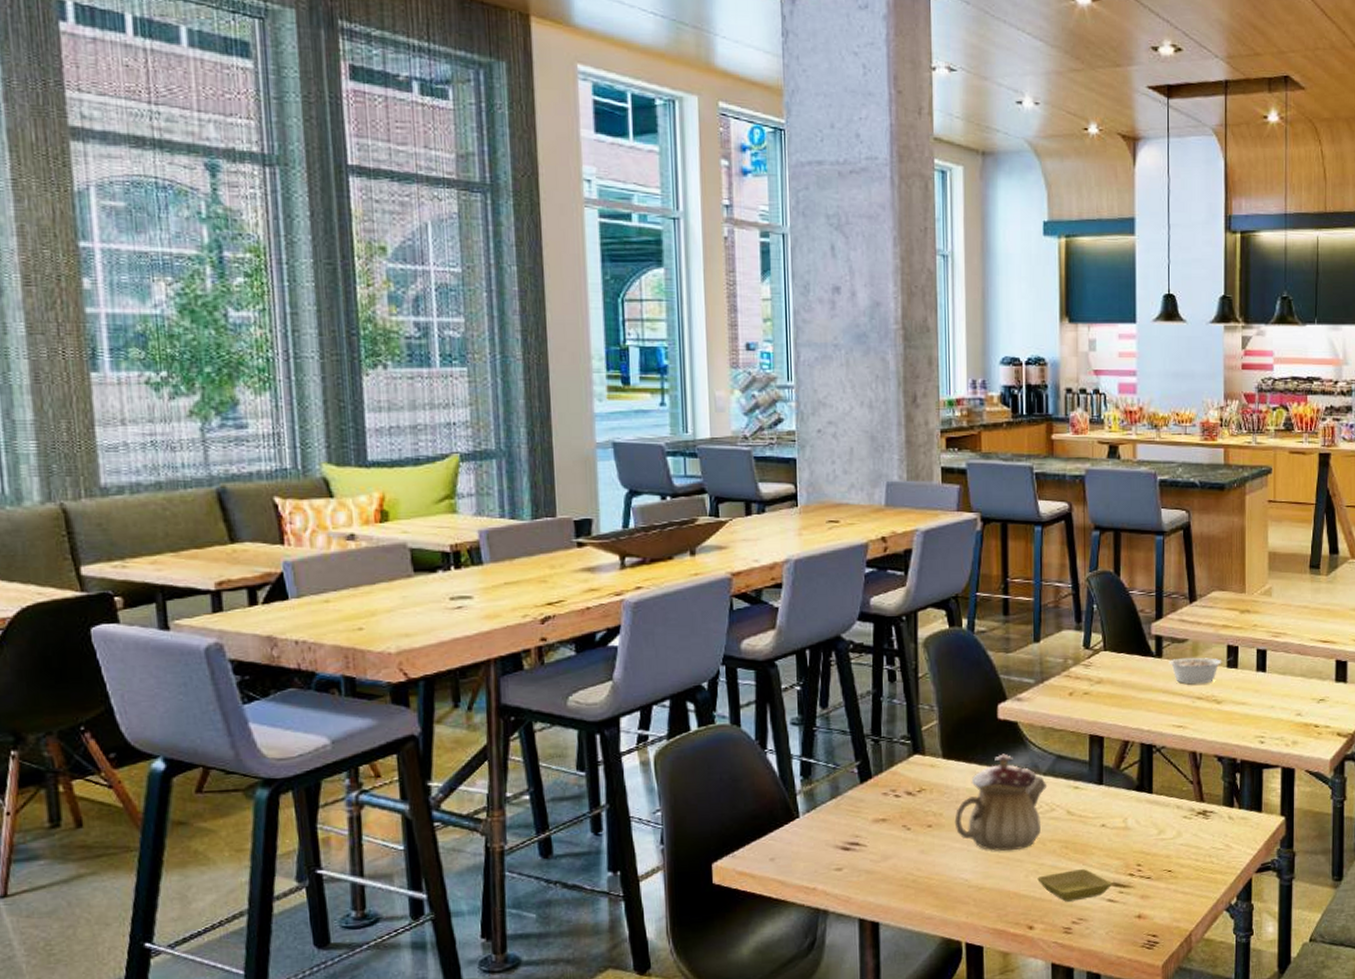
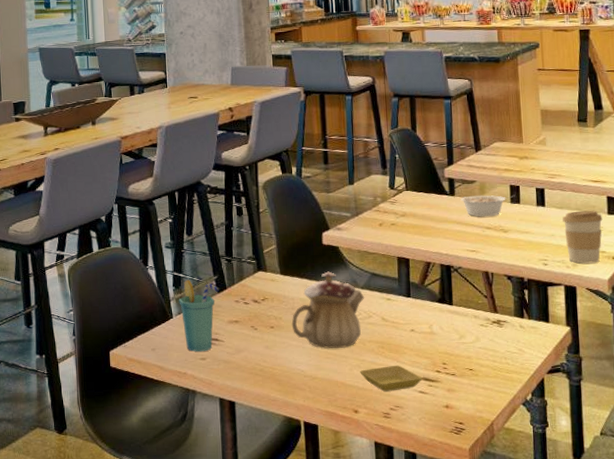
cup: none [808,766,863,860] -> present [179,279,220,352]
coffee cup: none [1284,676,1329,741] -> present [562,210,603,264]

